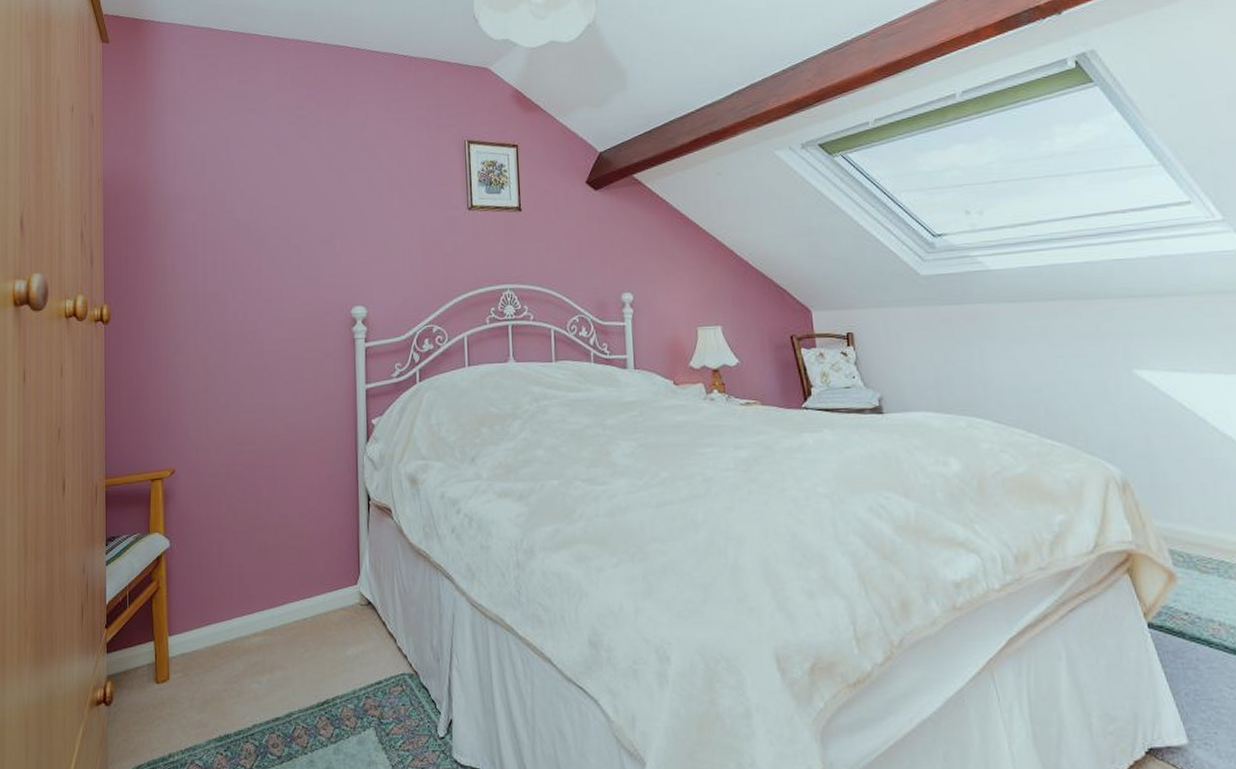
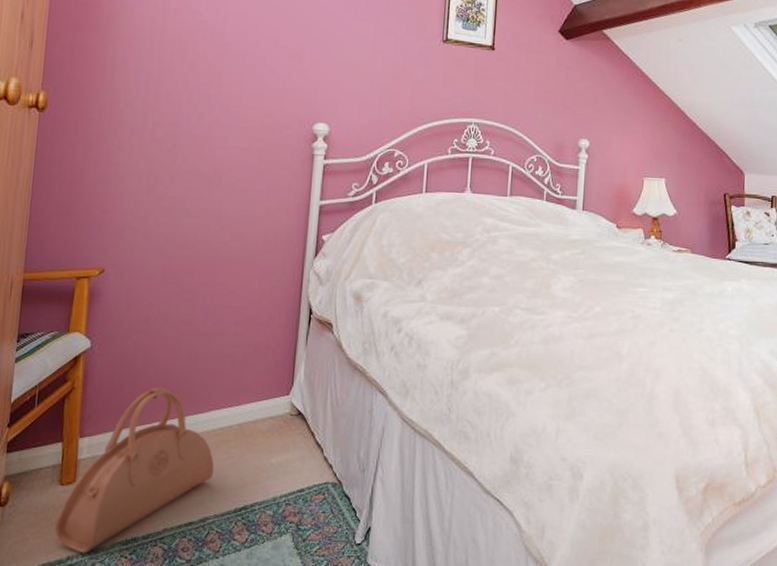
handbag: none [155,582,294,751] -> present [54,386,215,554]

